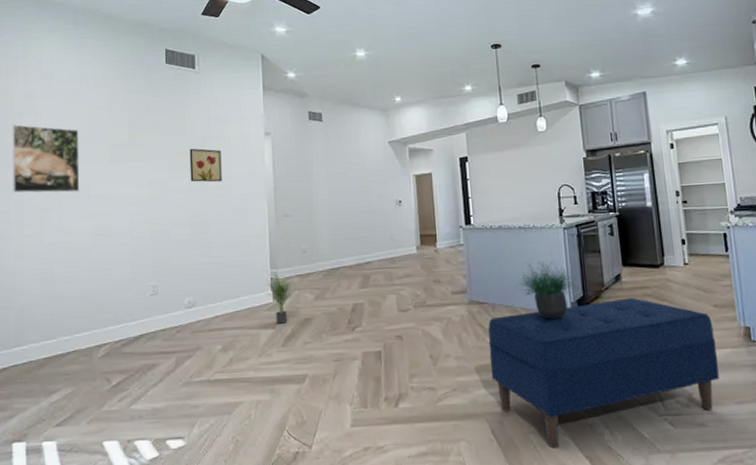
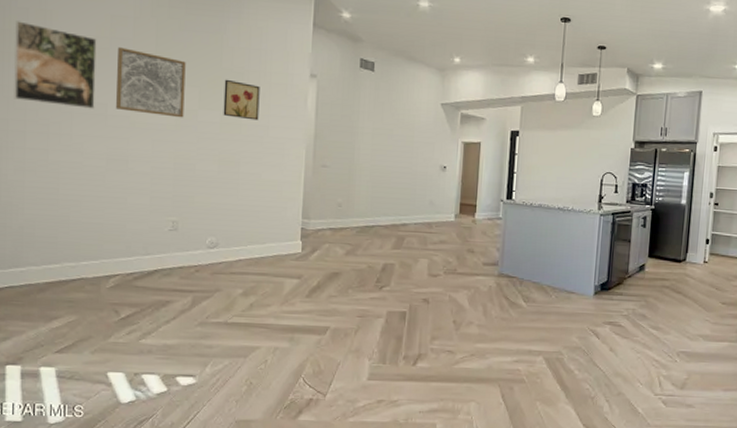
wall art: none [97,134,156,190] -> present [116,47,186,118]
potted plant: present [266,272,292,324] -> none [295,222,323,275]
bench: present [488,297,720,449] -> none [509,287,718,416]
potted plant: present [519,258,576,319] -> none [549,240,602,299]

